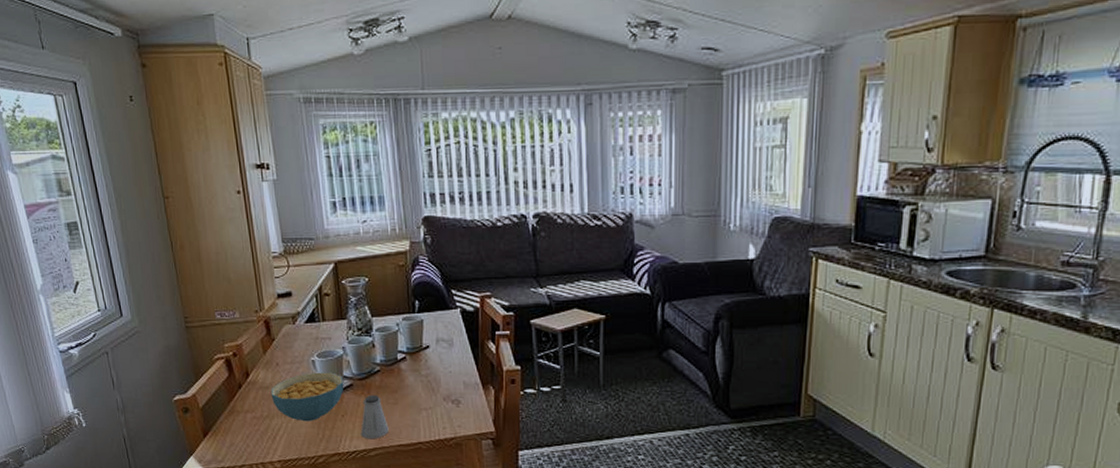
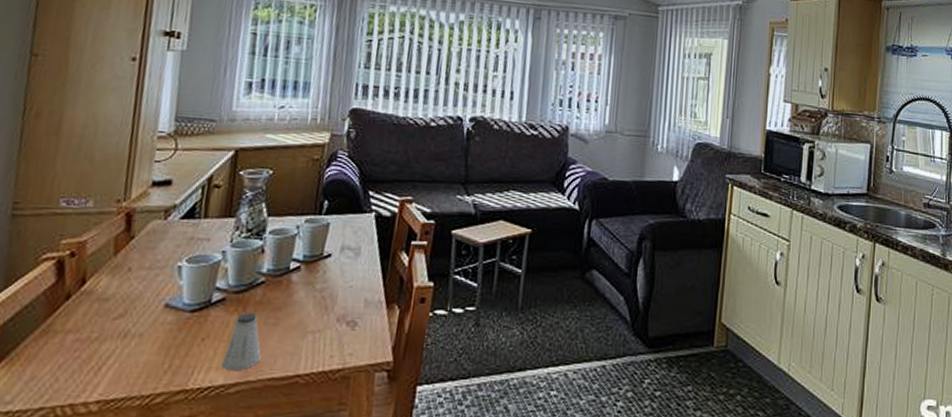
cereal bowl: present [270,372,344,422] -> none [109,281,215,347]

